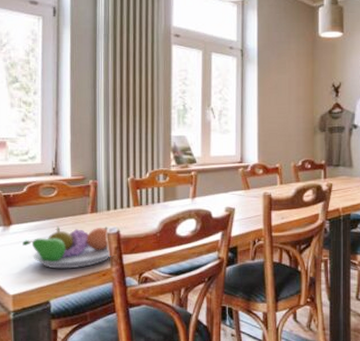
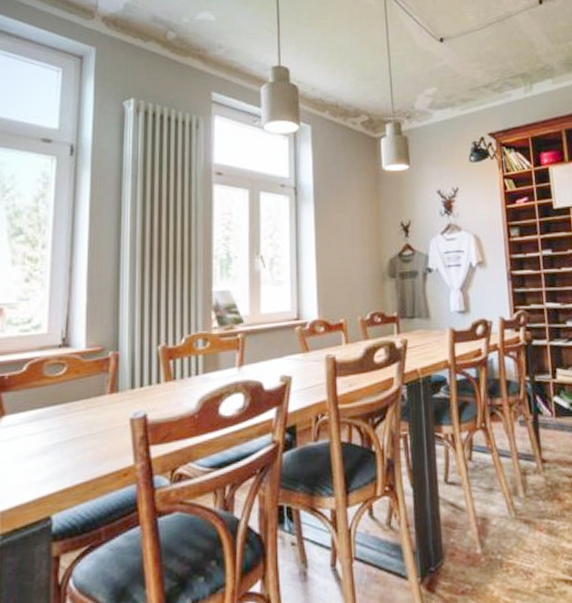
fruit bowl: present [22,226,111,269] -> none [18,410,135,471]

